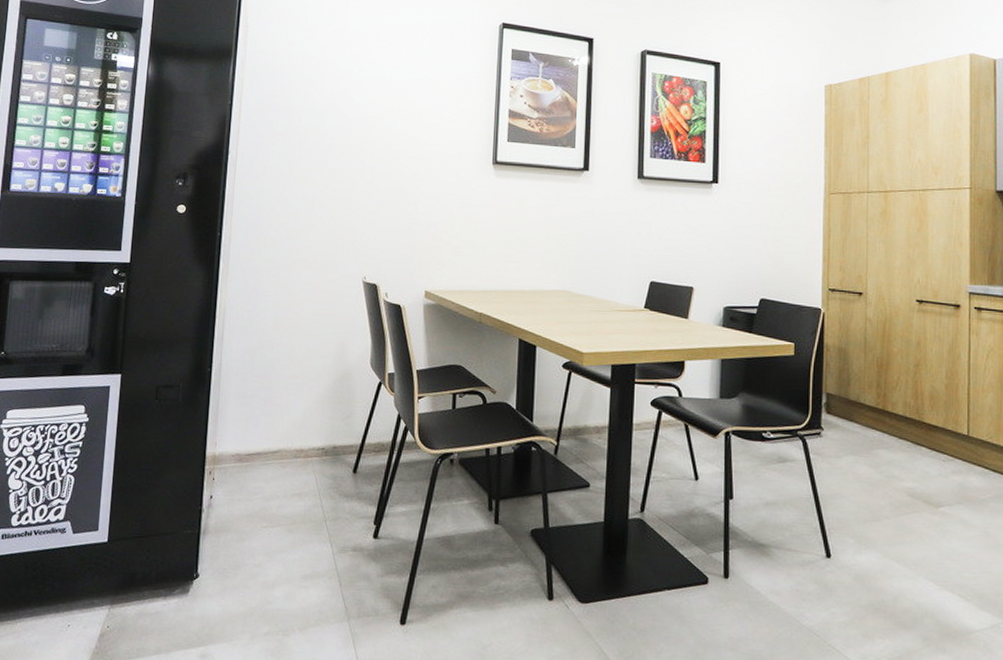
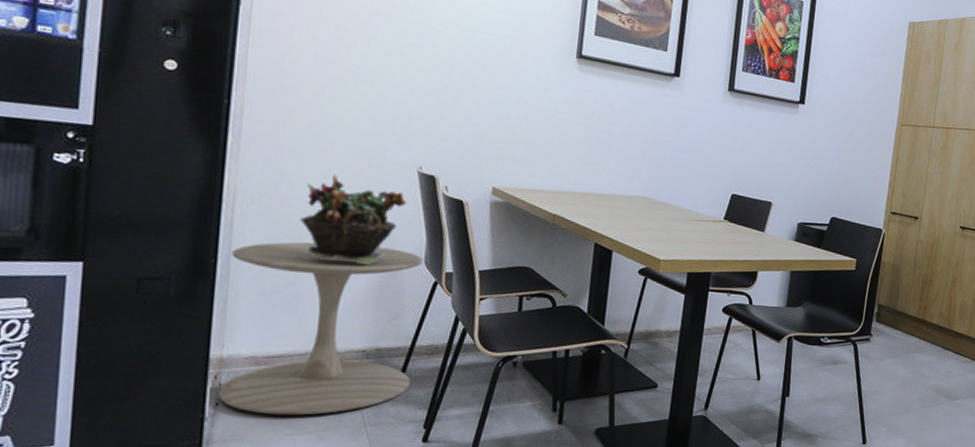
side table: none [212,349,370,509] -> present [218,241,424,416]
potted plant: none [272,288,355,369] -> present [300,174,407,266]

